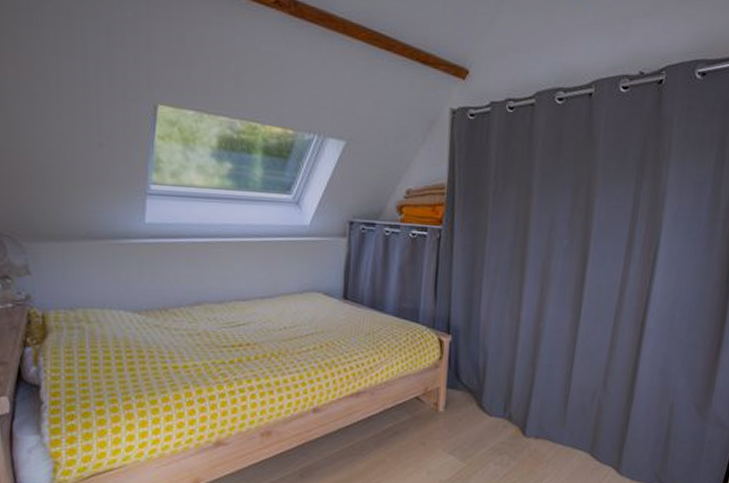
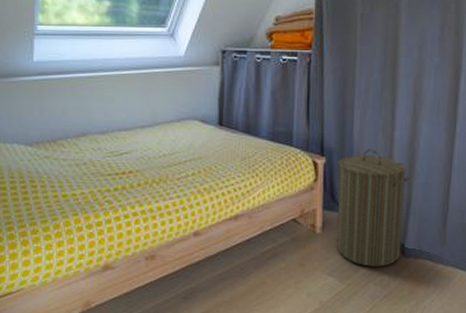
laundry hamper: none [459,328,535,446] -> present [337,149,410,267]

